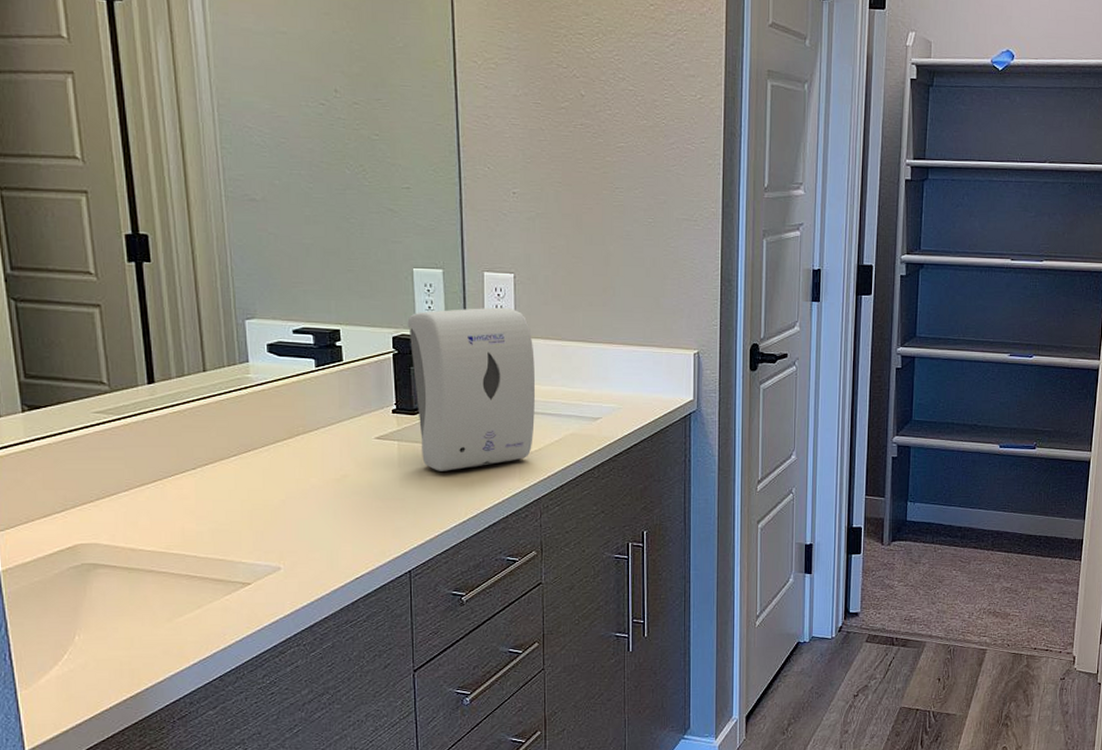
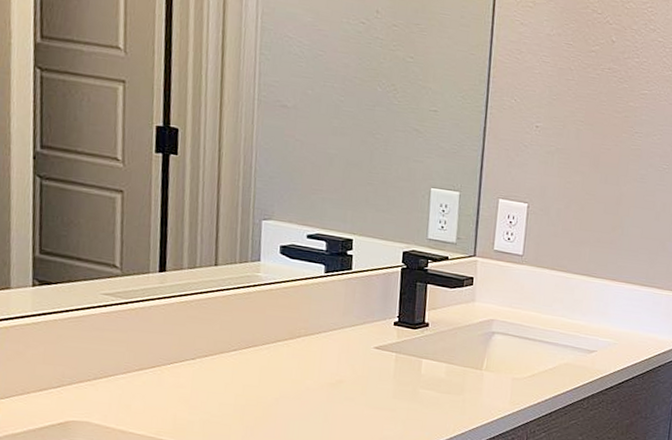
soap dispenser: present [407,307,535,471] -> none [418,230,539,387]

